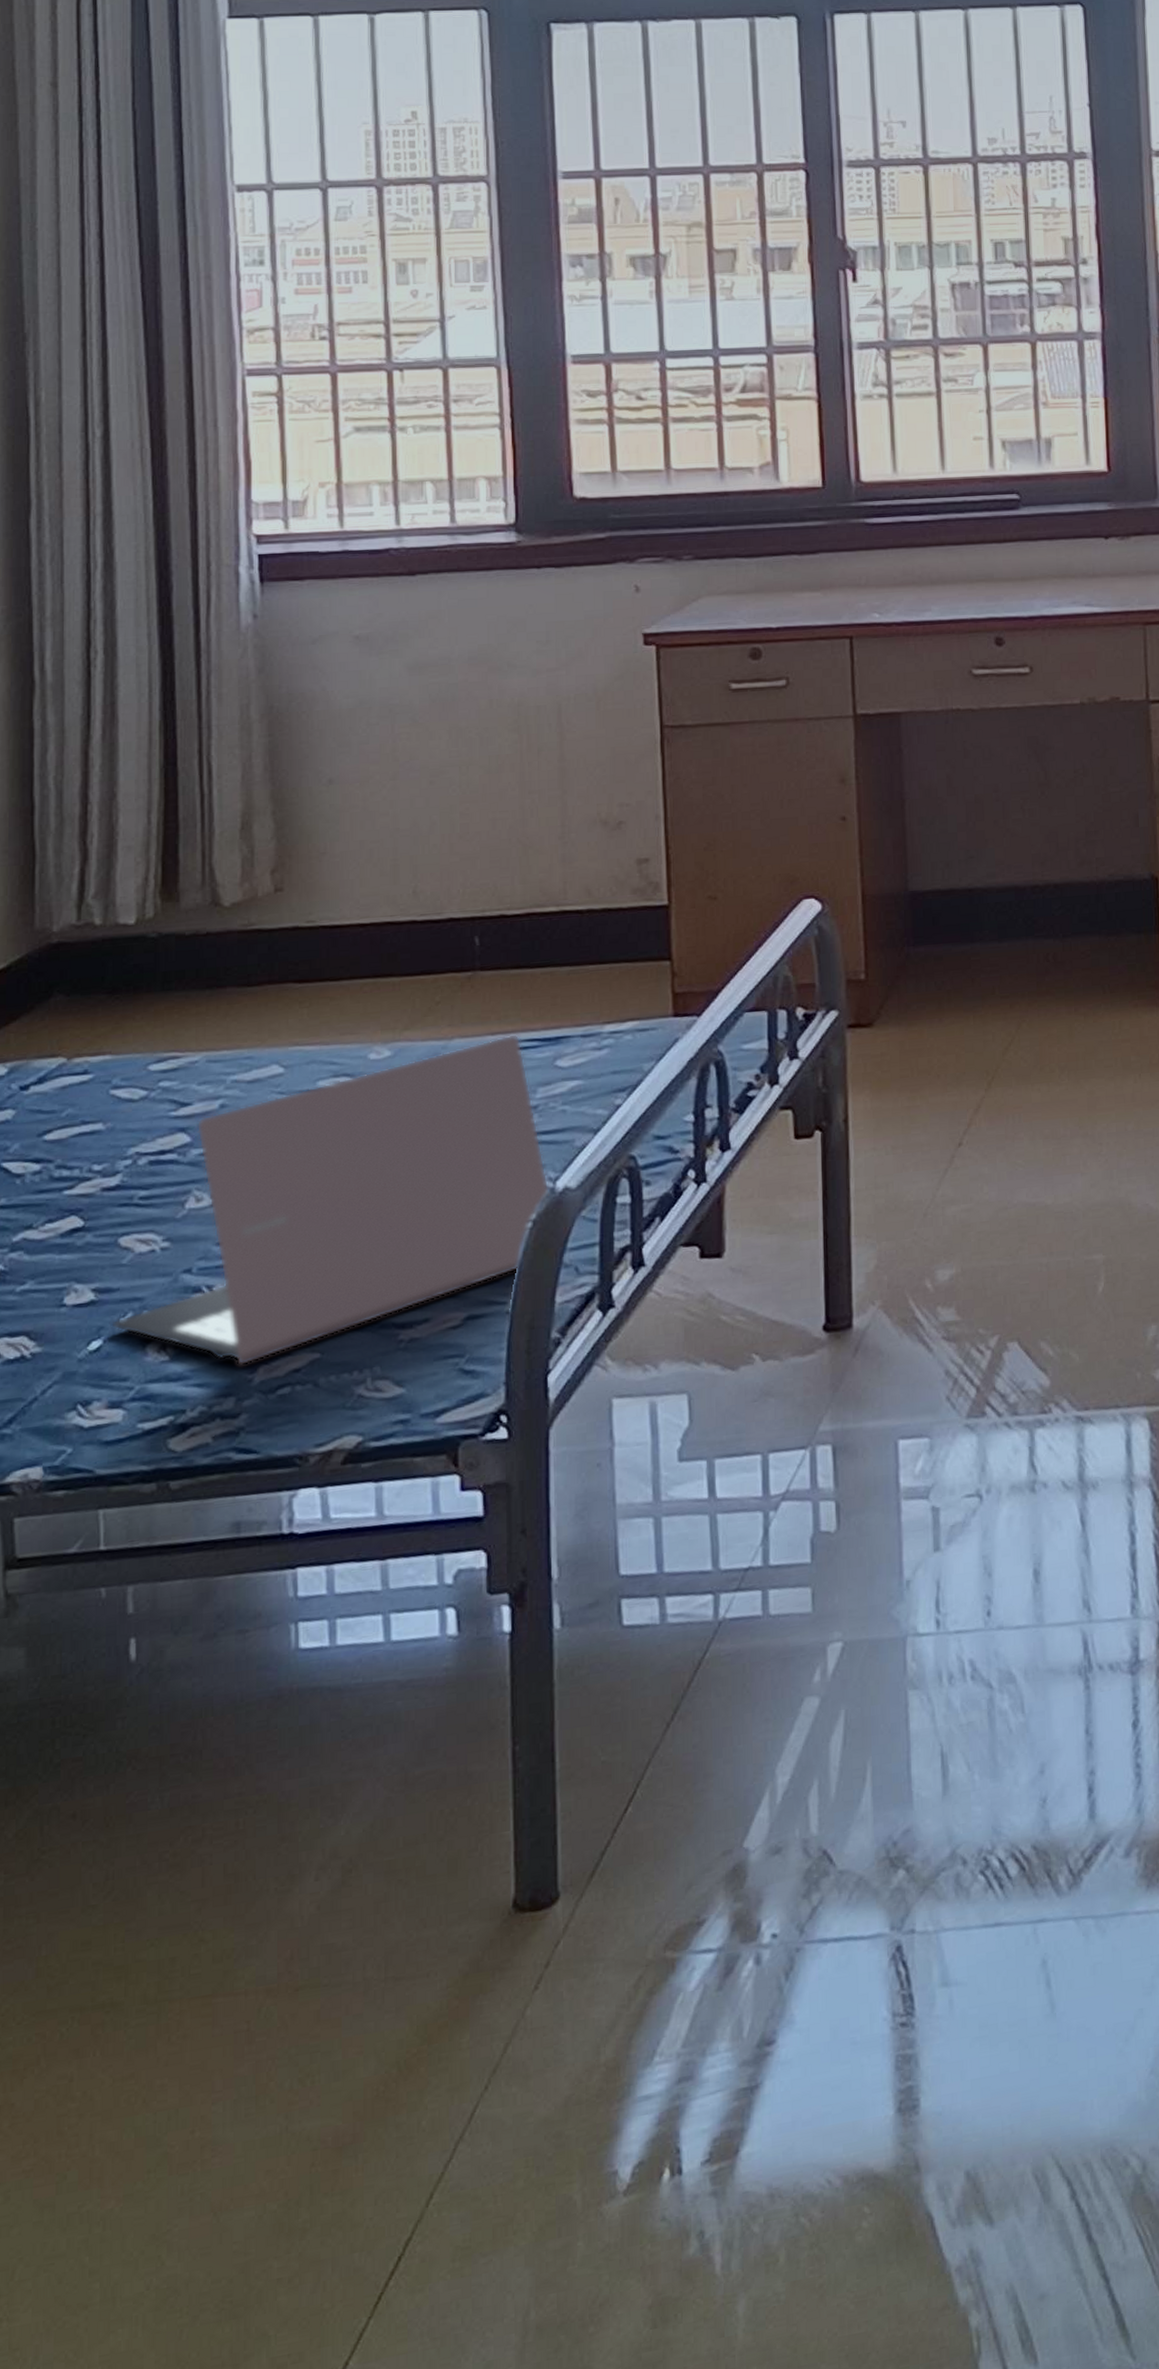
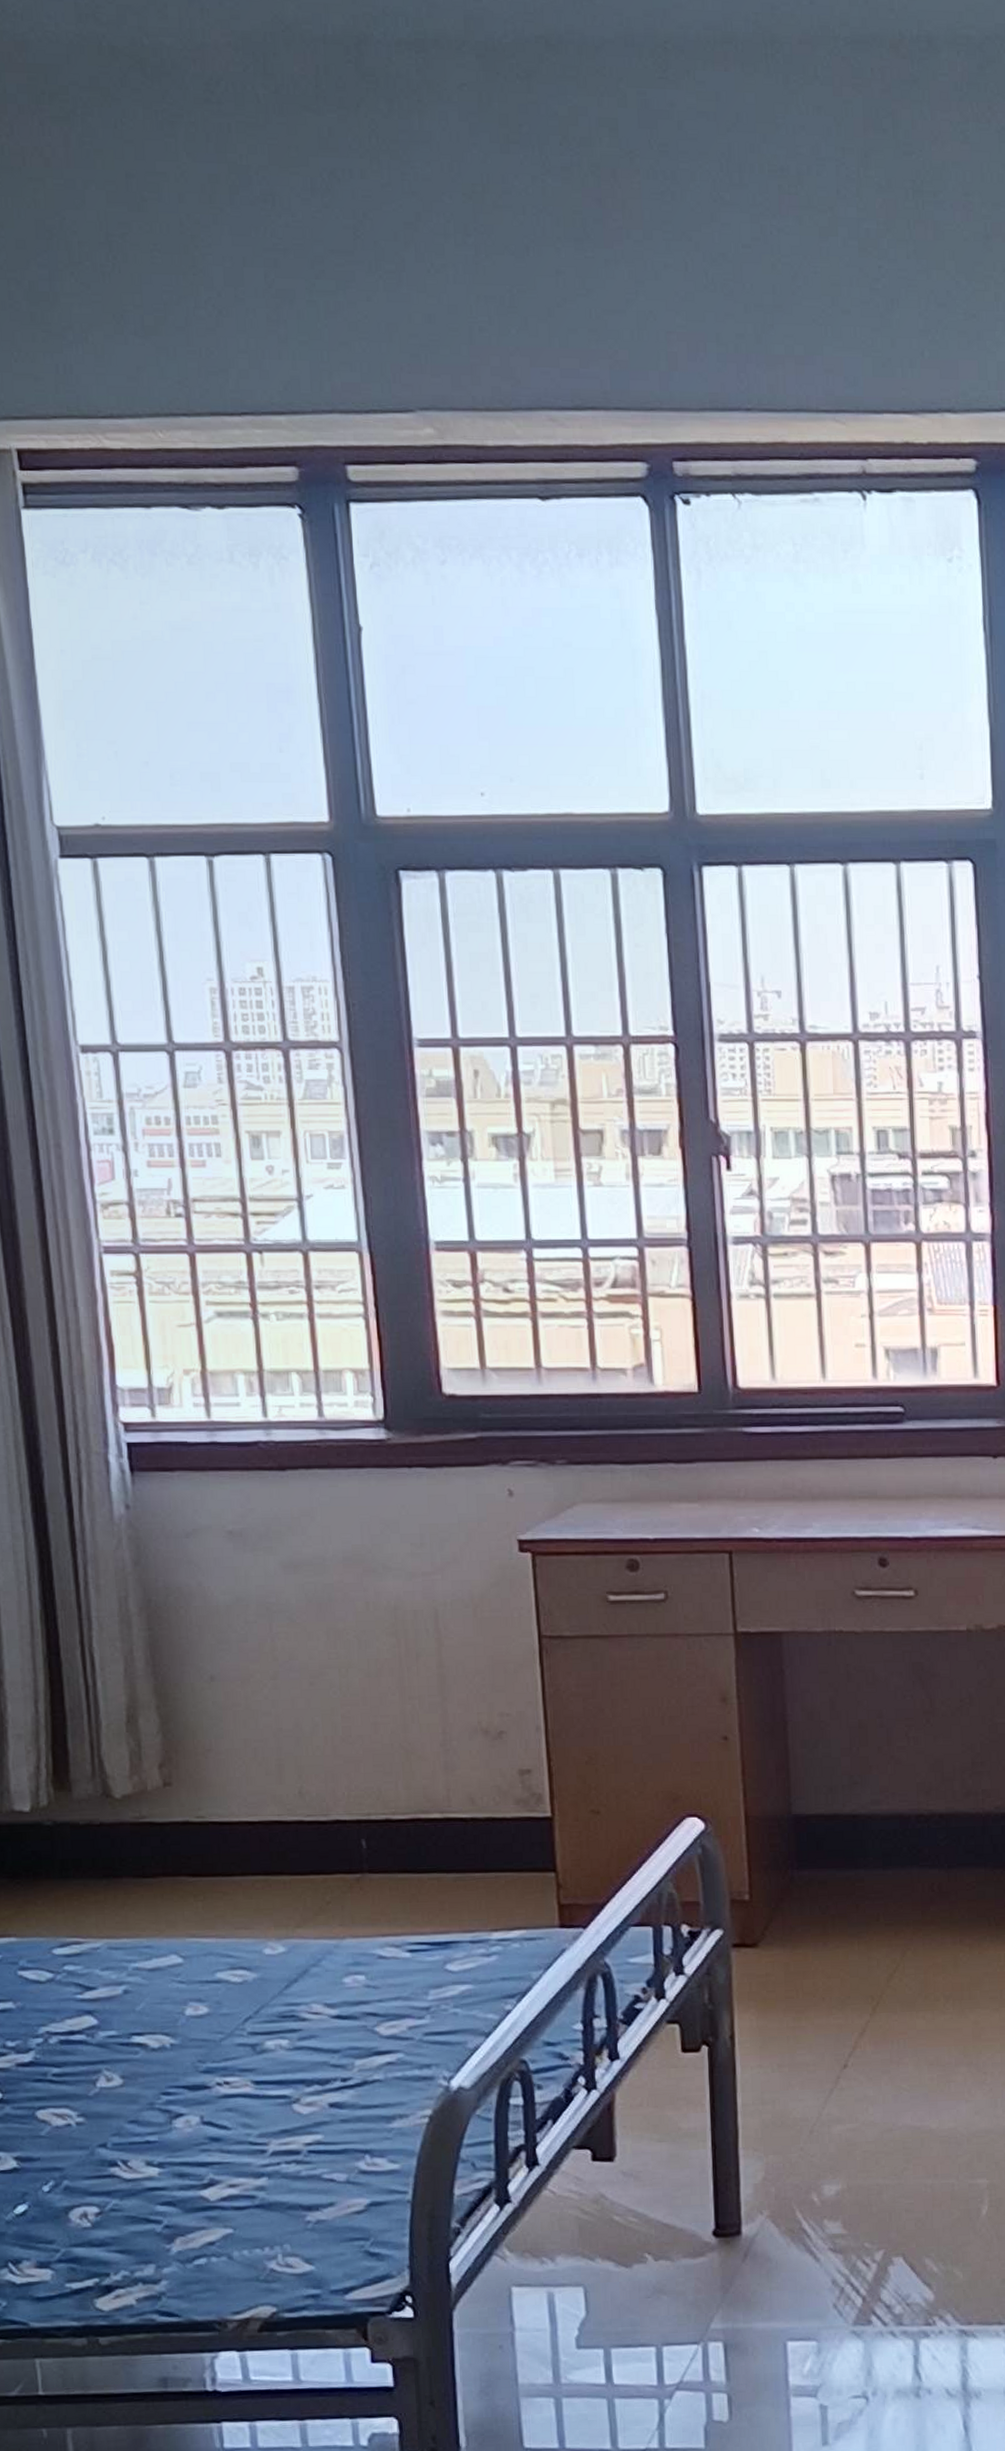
laptop: present [111,1035,550,1366] -> none [35,1937,445,2236]

